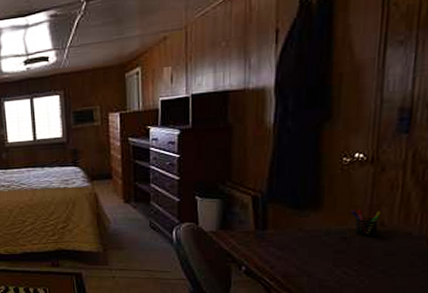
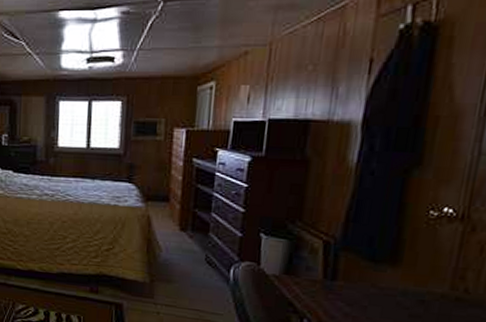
pen holder: present [350,209,381,237] -> none [432,270,466,305]

